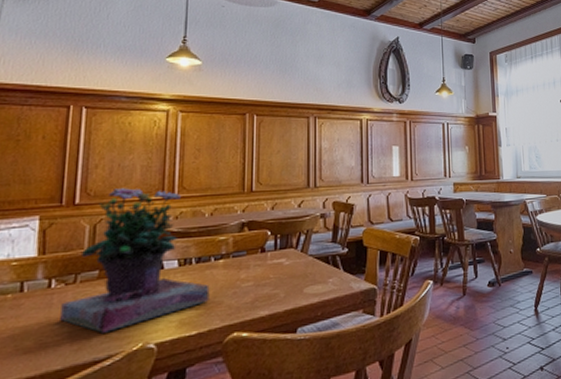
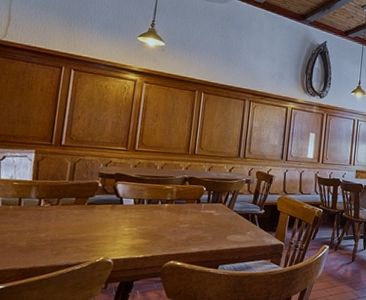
potted flower: present [60,188,210,333] -> none [46,137,156,245]

